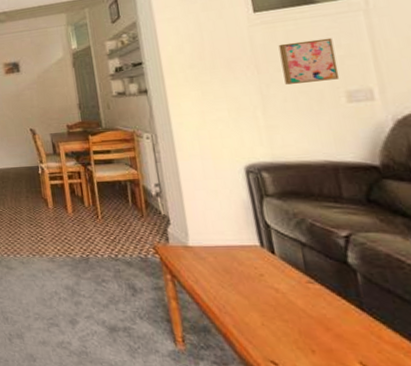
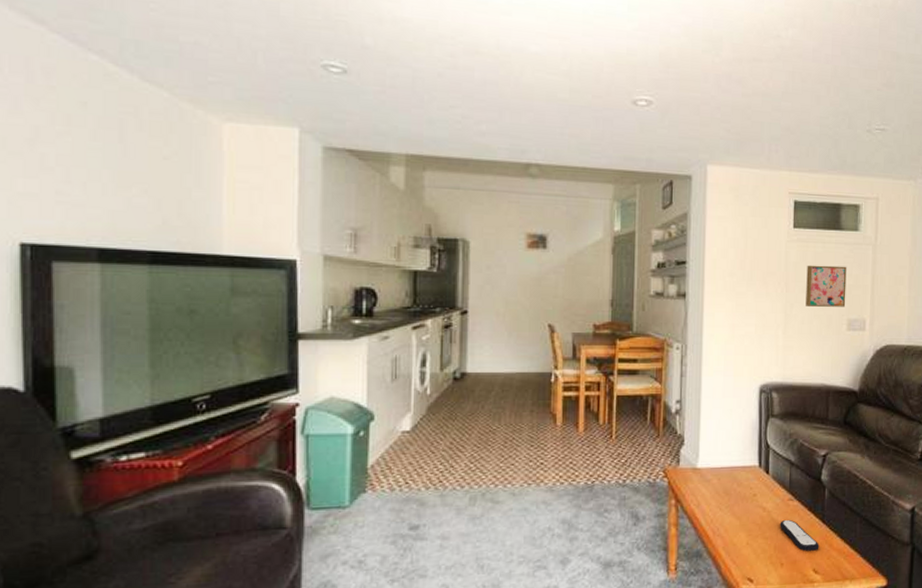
remote control: none [300,303,363,341] -> present [779,519,819,551]

